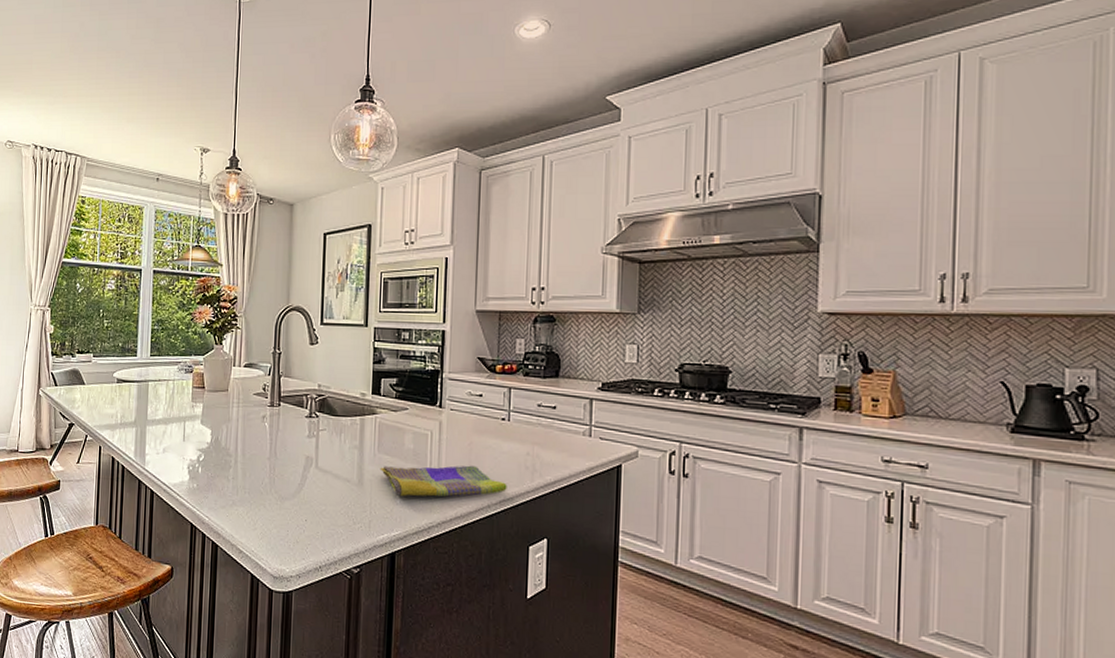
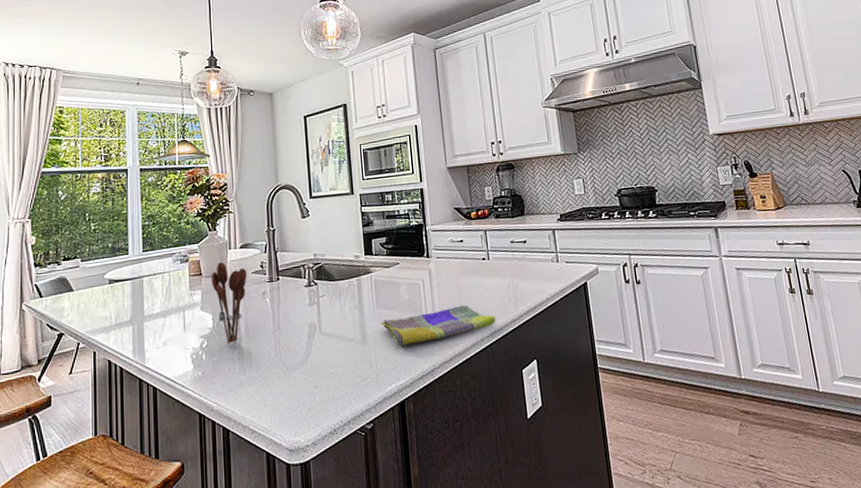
utensil holder: none [213,378,249,463] -> present [211,262,247,344]

